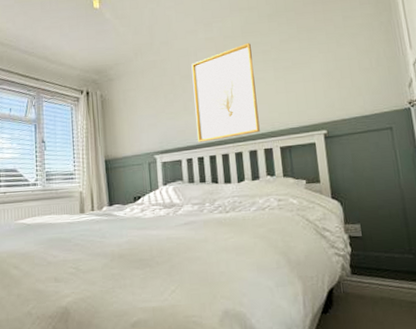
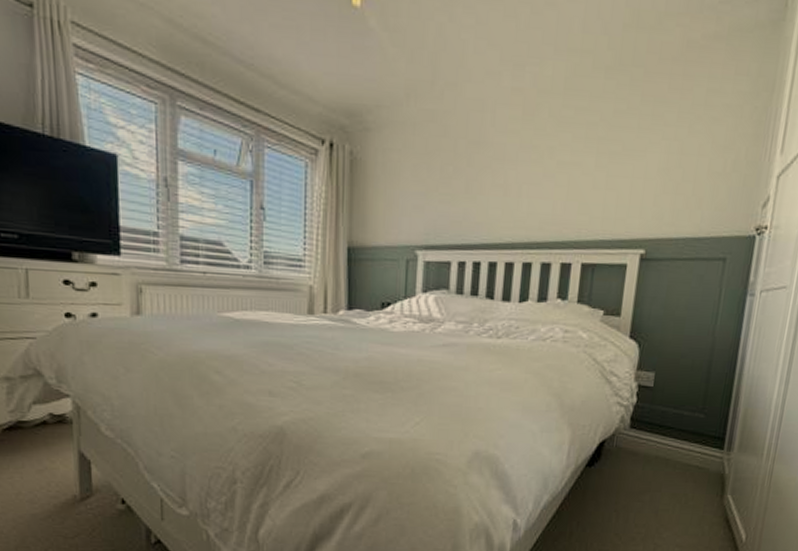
wall art: present [191,42,260,143] -> none [477,105,573,242]

